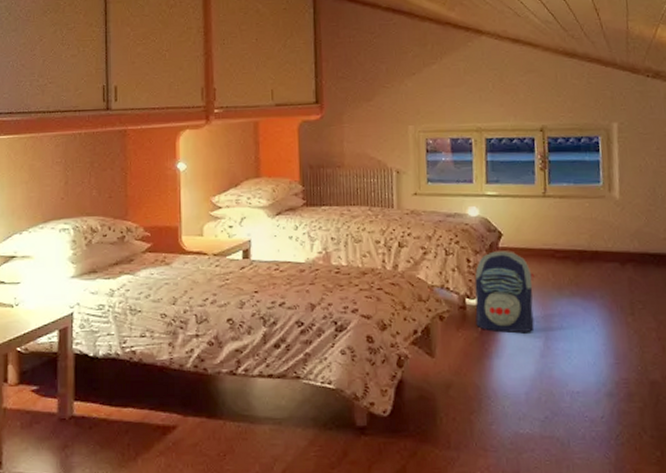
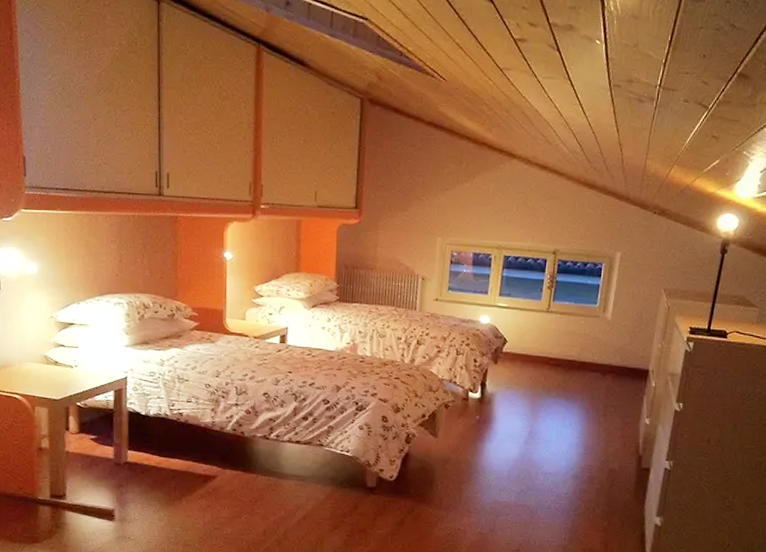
backpack: present [474,251,535,334] -> none [475,355,530,424]

